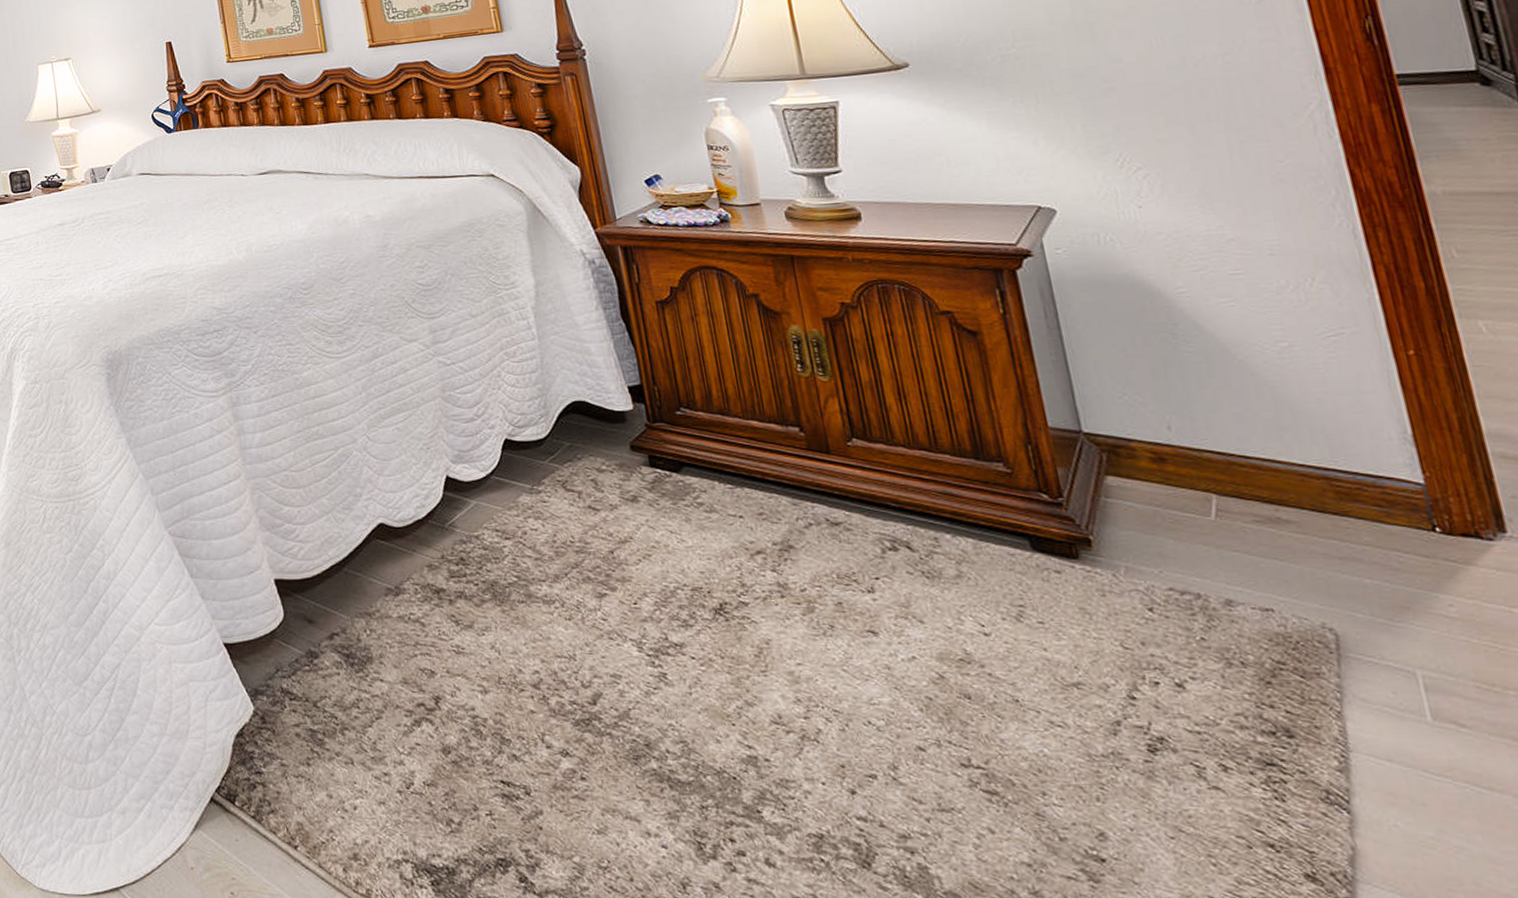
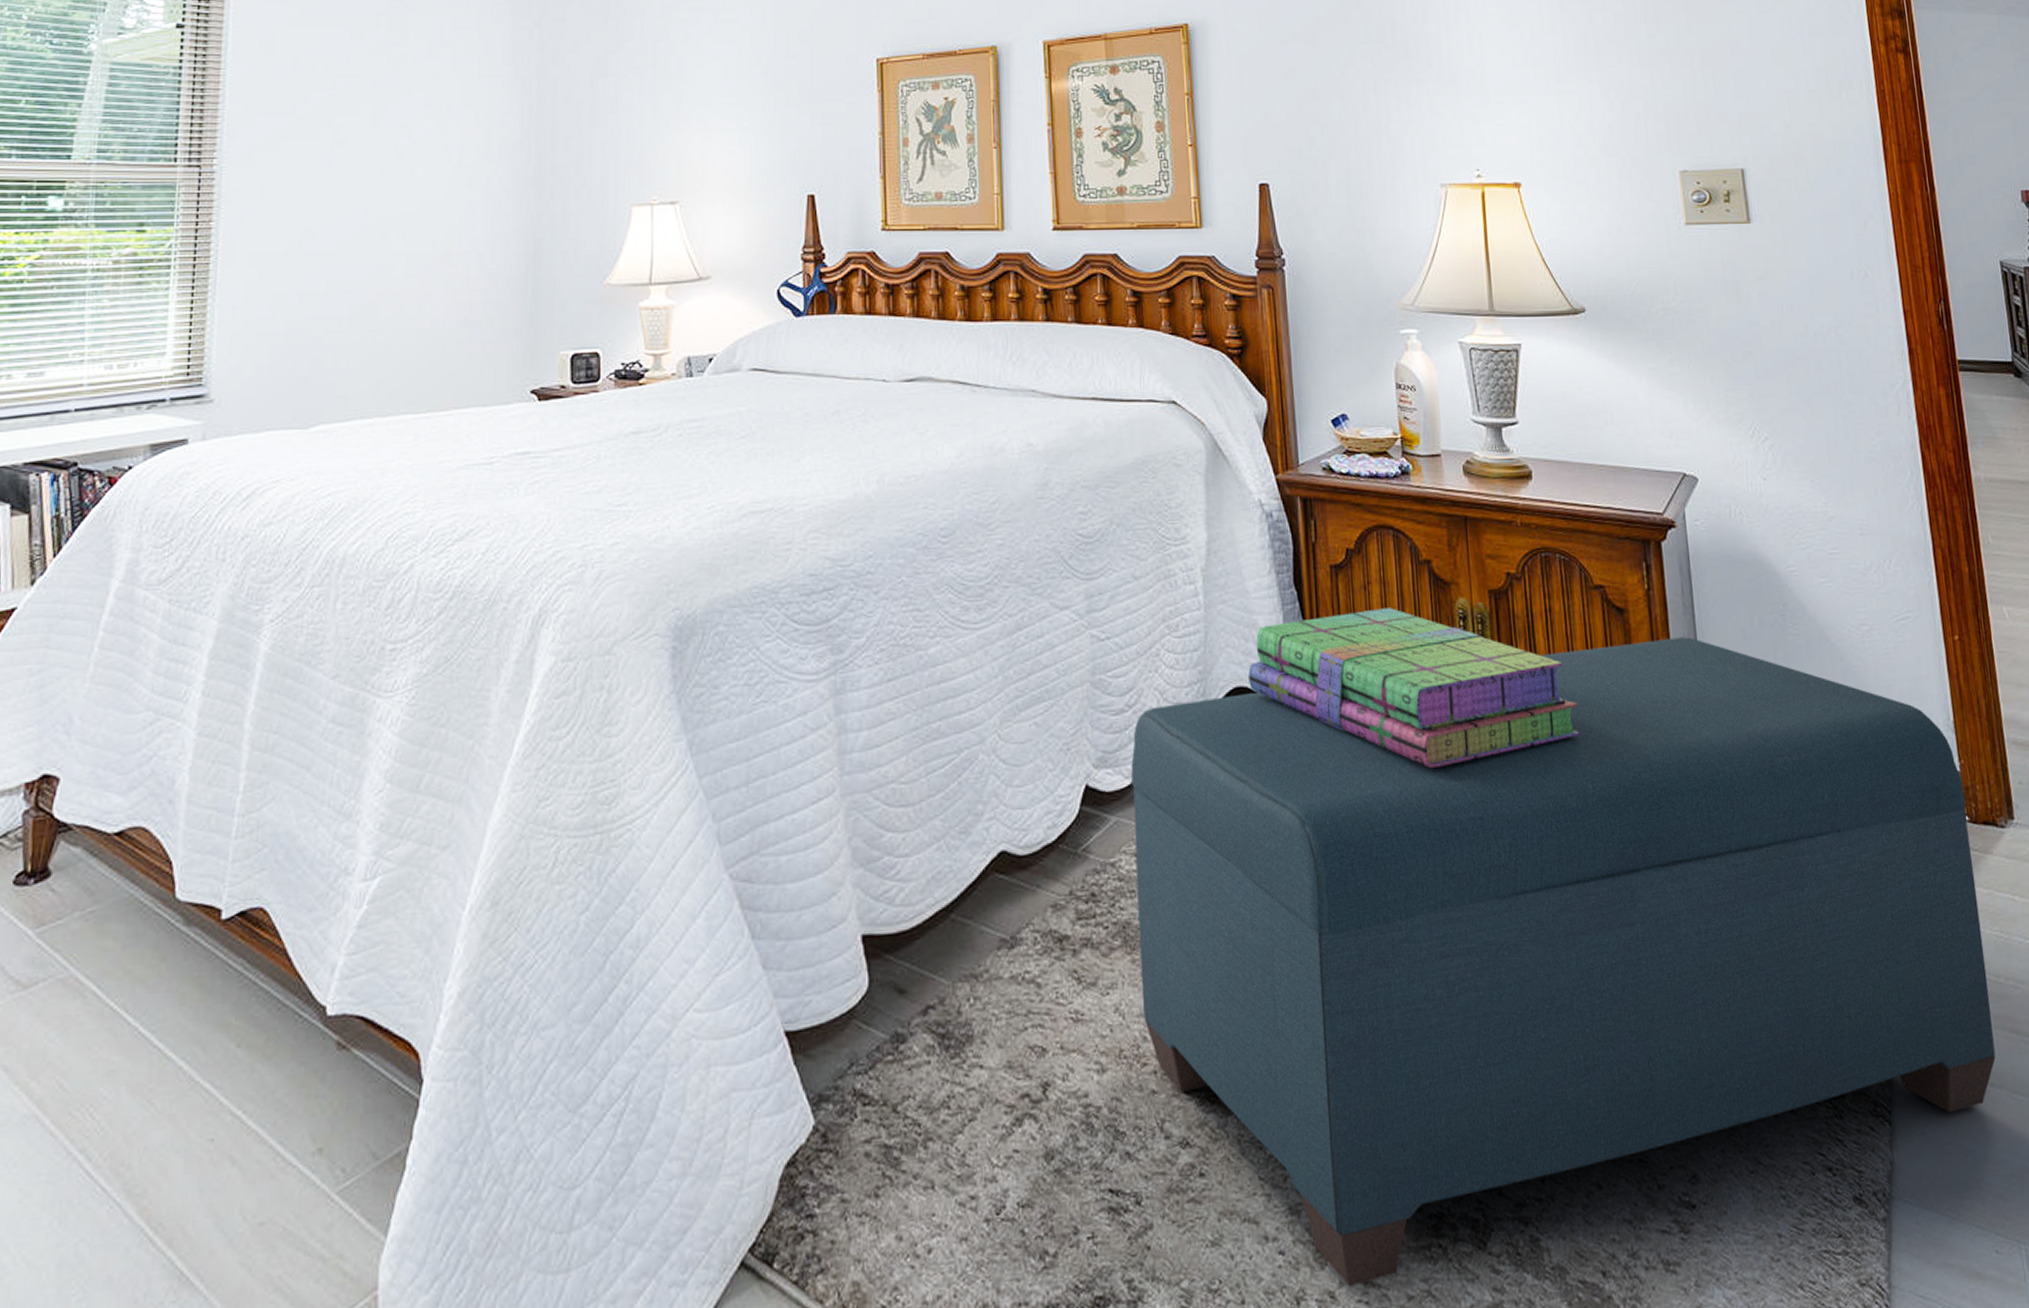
bench: none [484,356,1494,882] -> present [1131,637,1996,1287]
stack of books: none [585,335,936,469] -> present [1248,608,1581,768]

